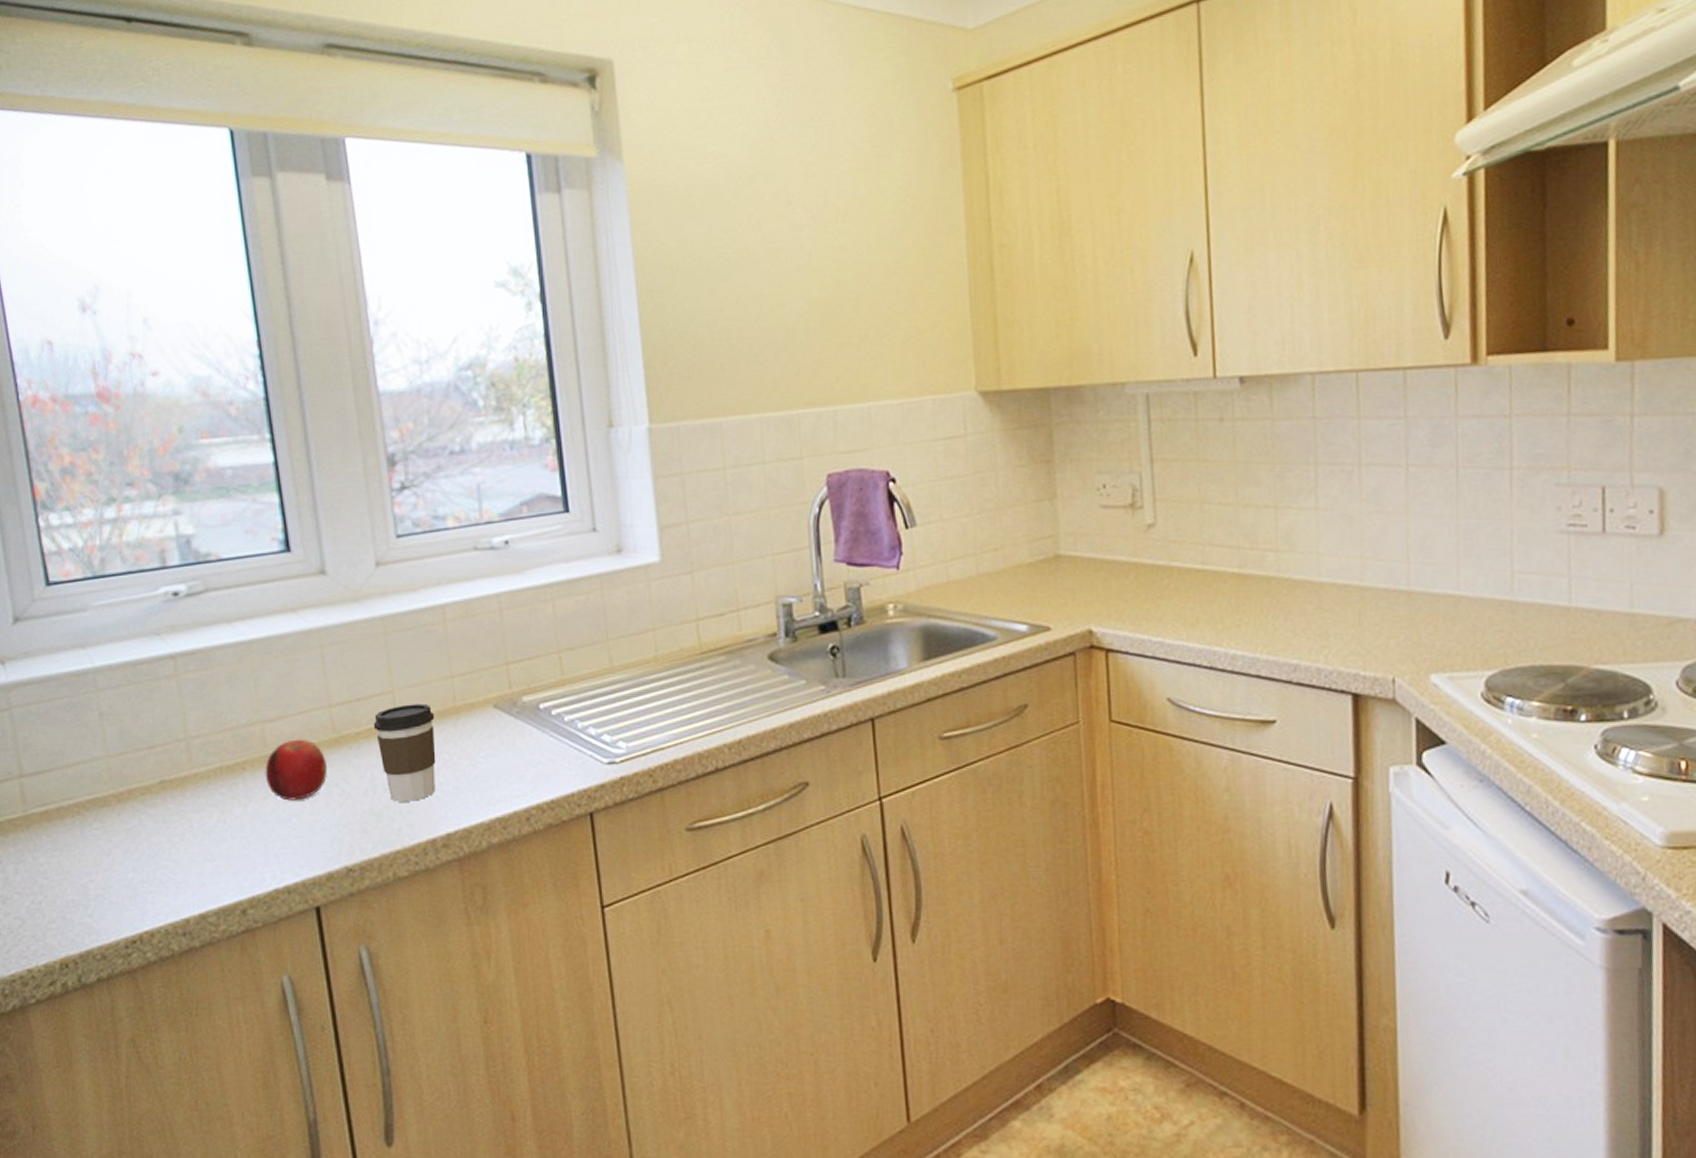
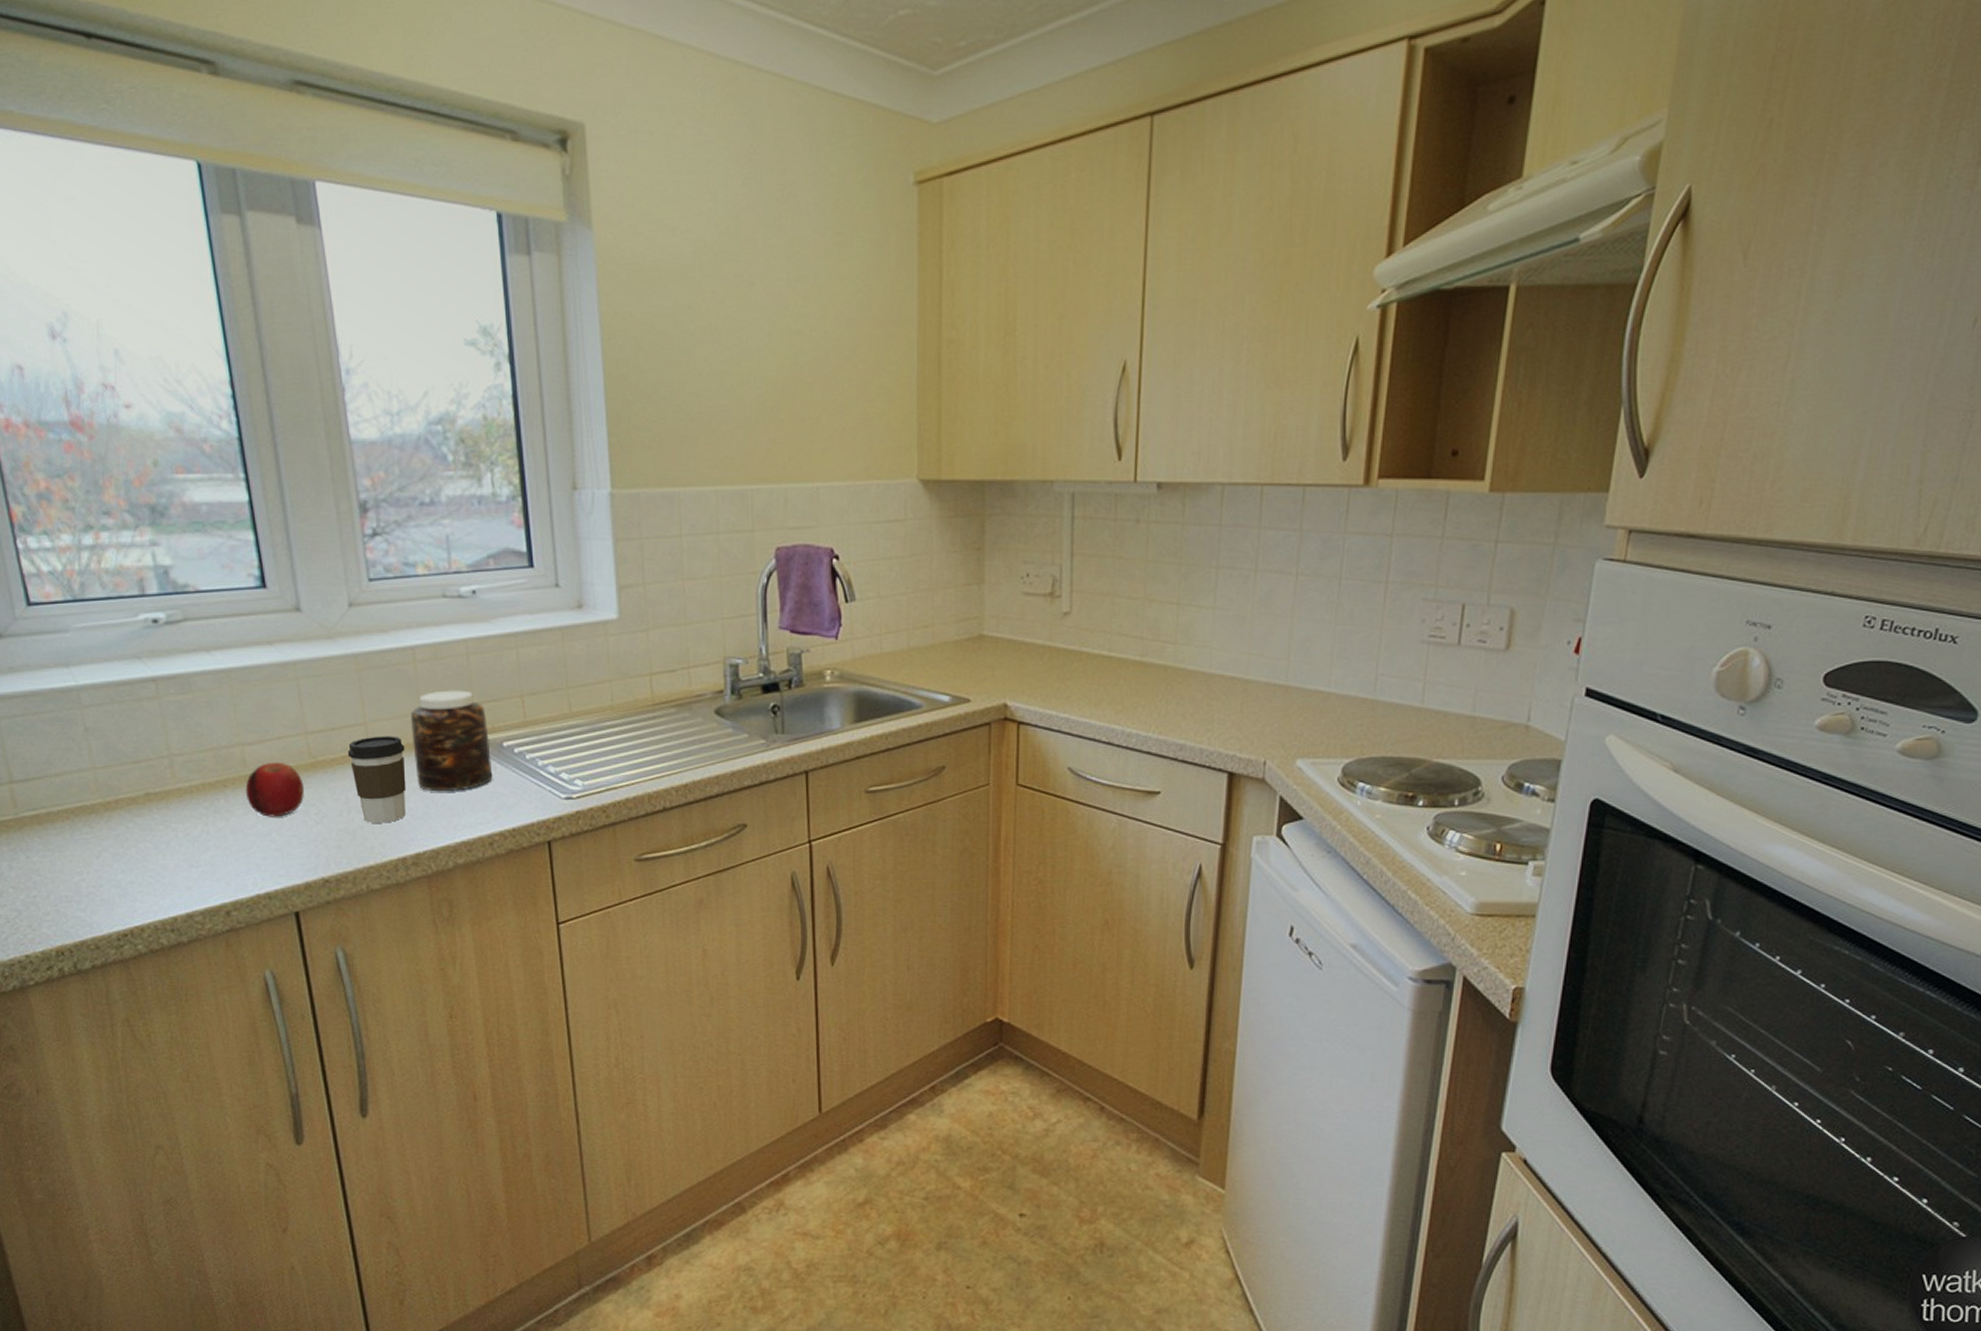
jar: none [440,649,529,763] -> present [410,690,493,792]

